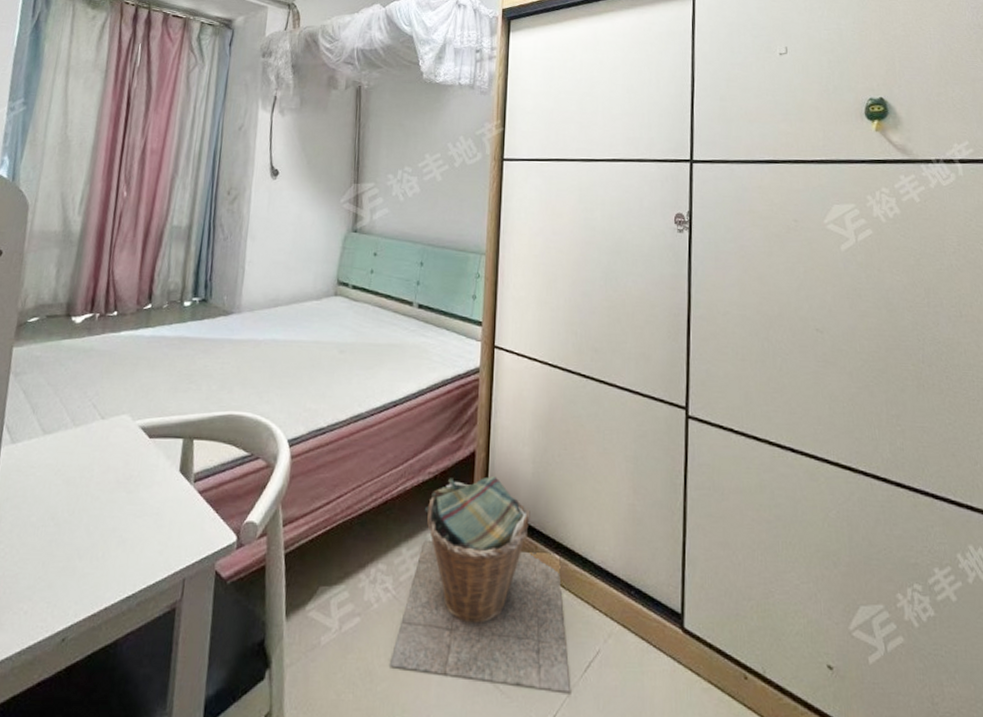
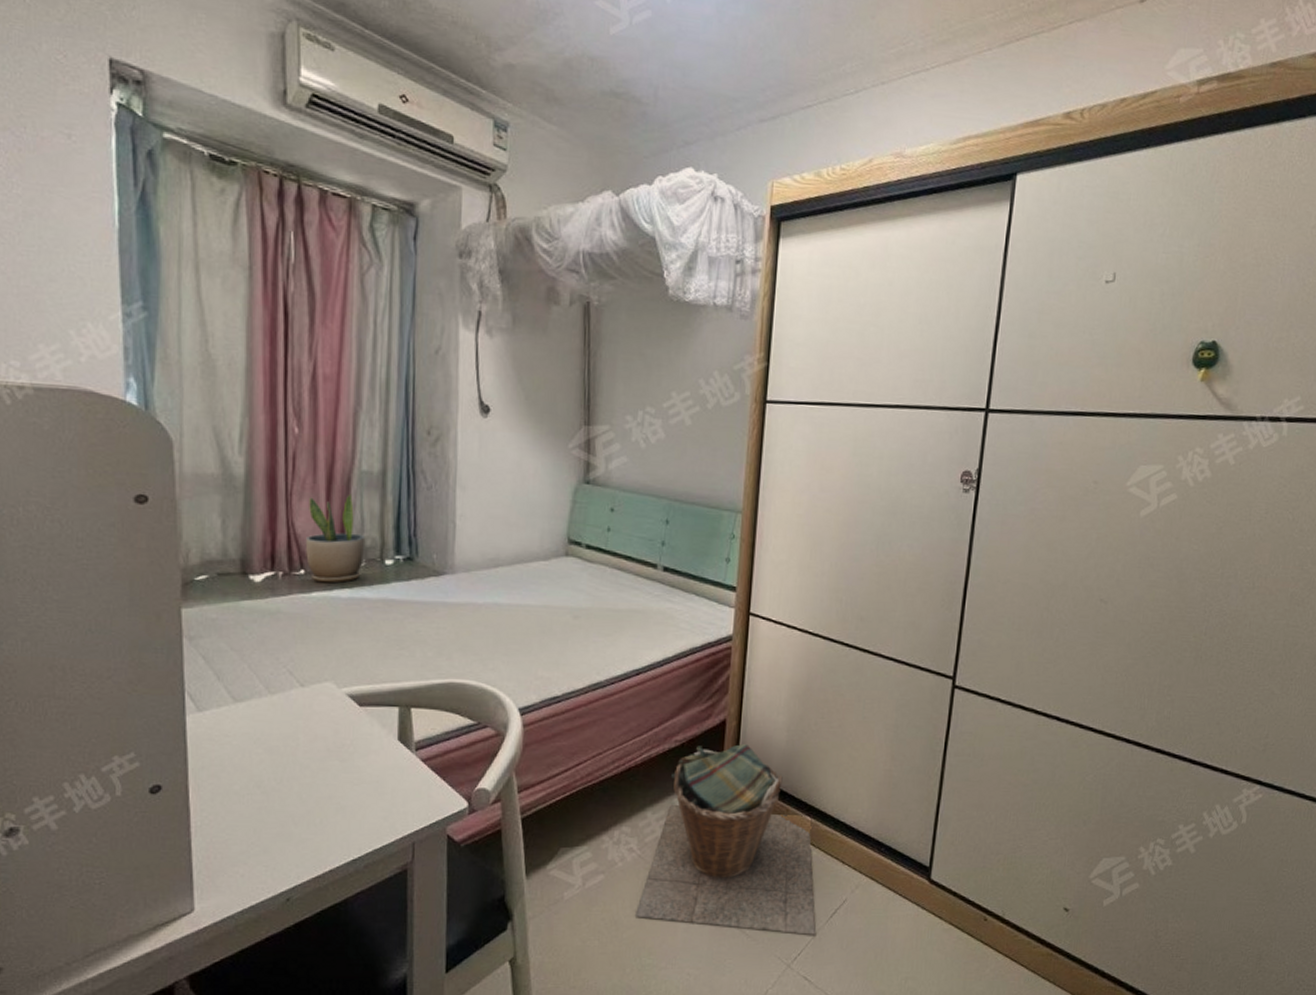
potted plant: none [120,245,170,323] -> present [305,493,366,584]

